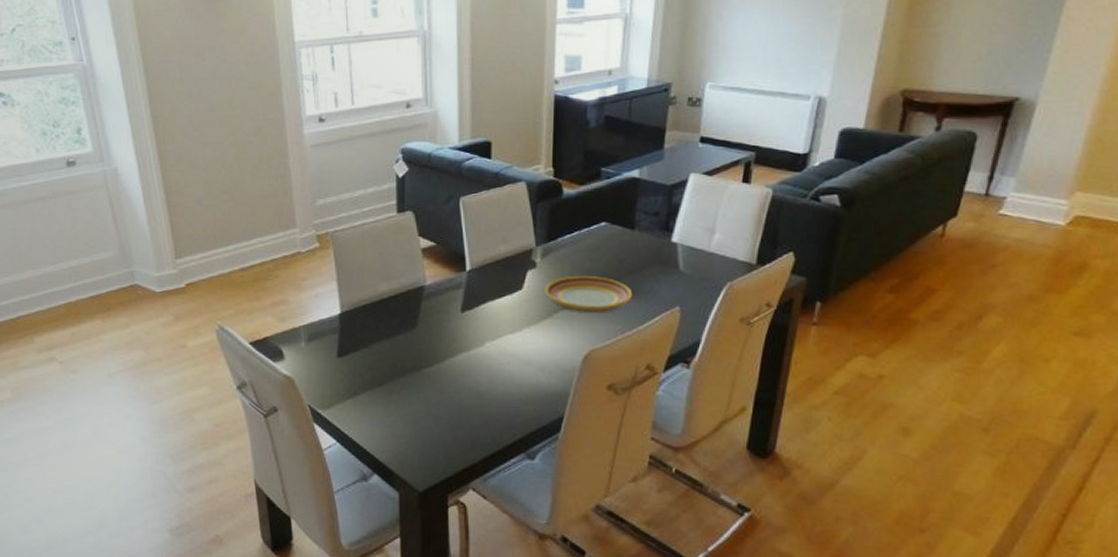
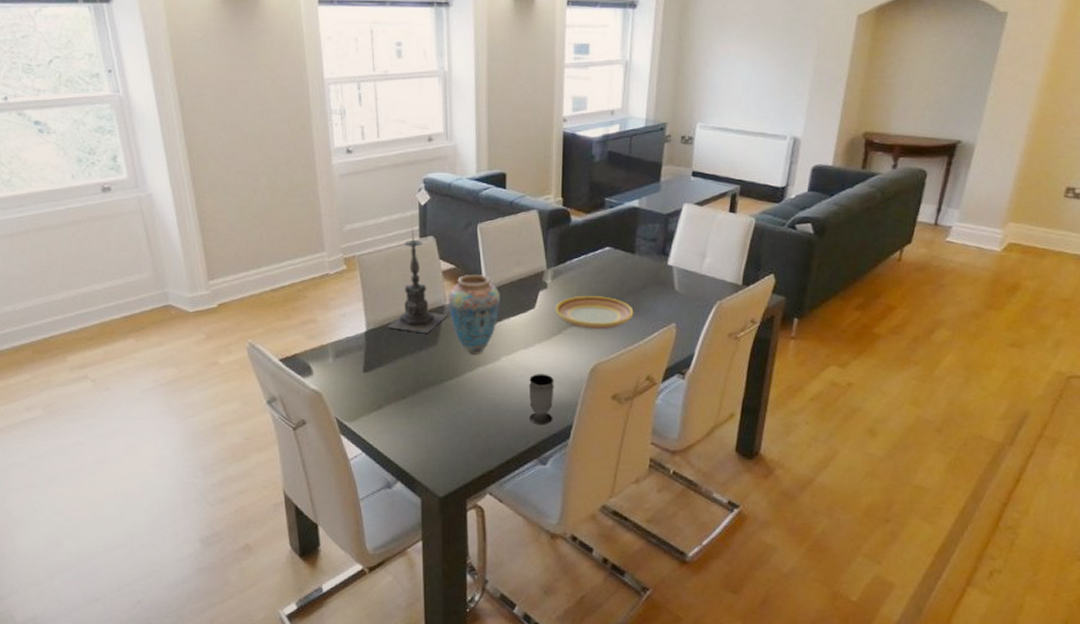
candle holder: none [362,202,428,316] -> present [386,228,448,334]
vase: none [428,253,484,339] -> present [448,275,500,354]
cup: none [516,361,544,417] -> present [529,374,554,425]

